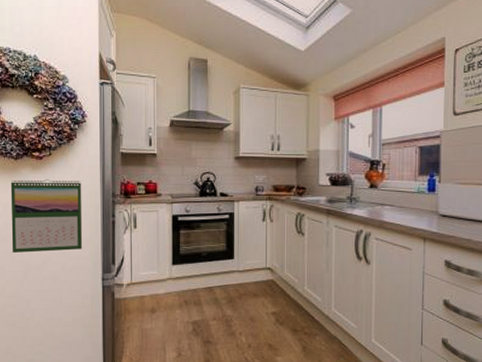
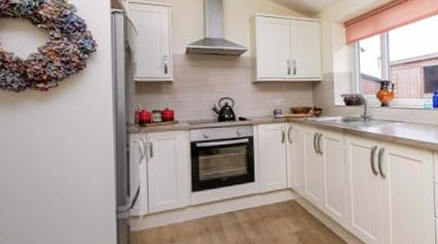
calendar: present [10,179,83,254] -> none [11,111,94,192]

